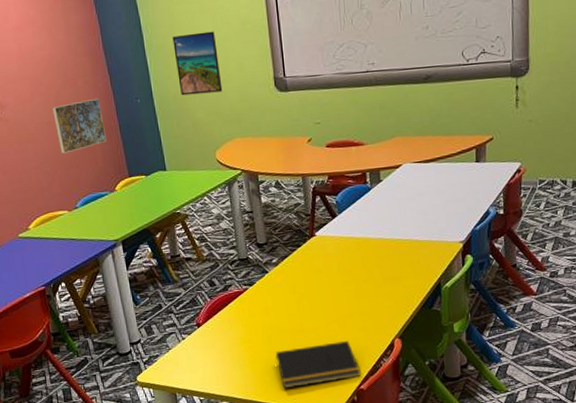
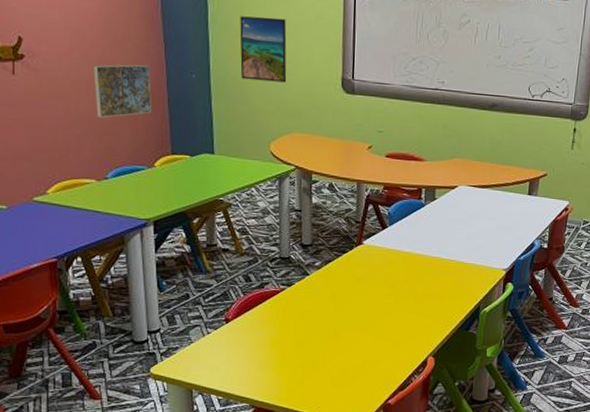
notepad: present [275,340,361,389] -> none [305,352,390,396]

